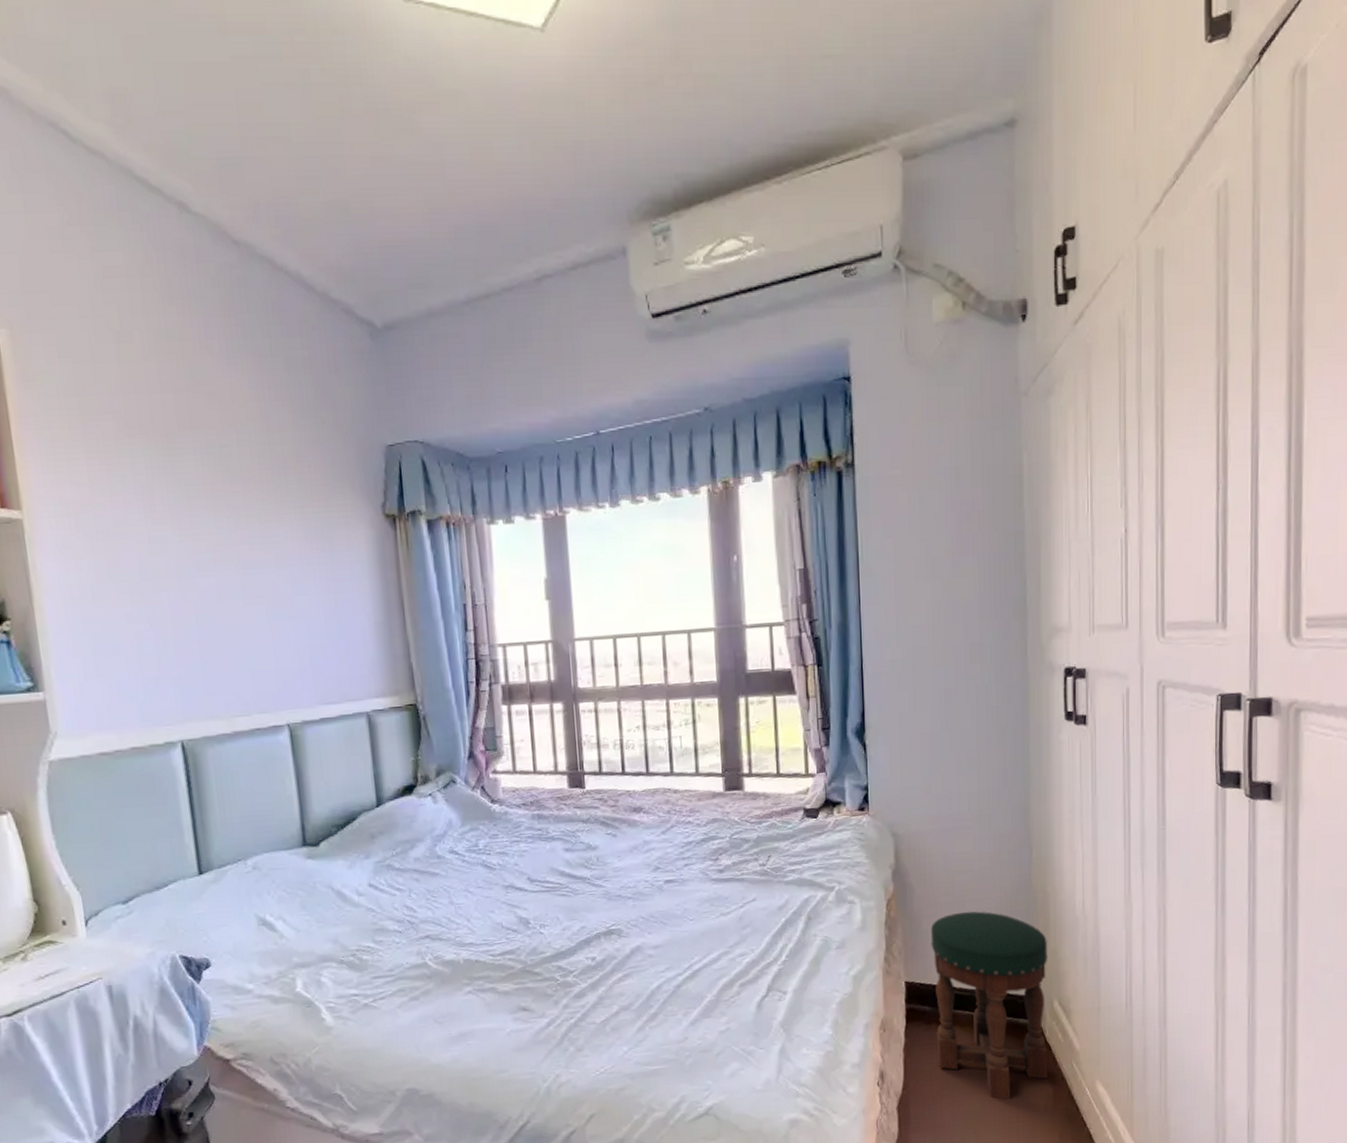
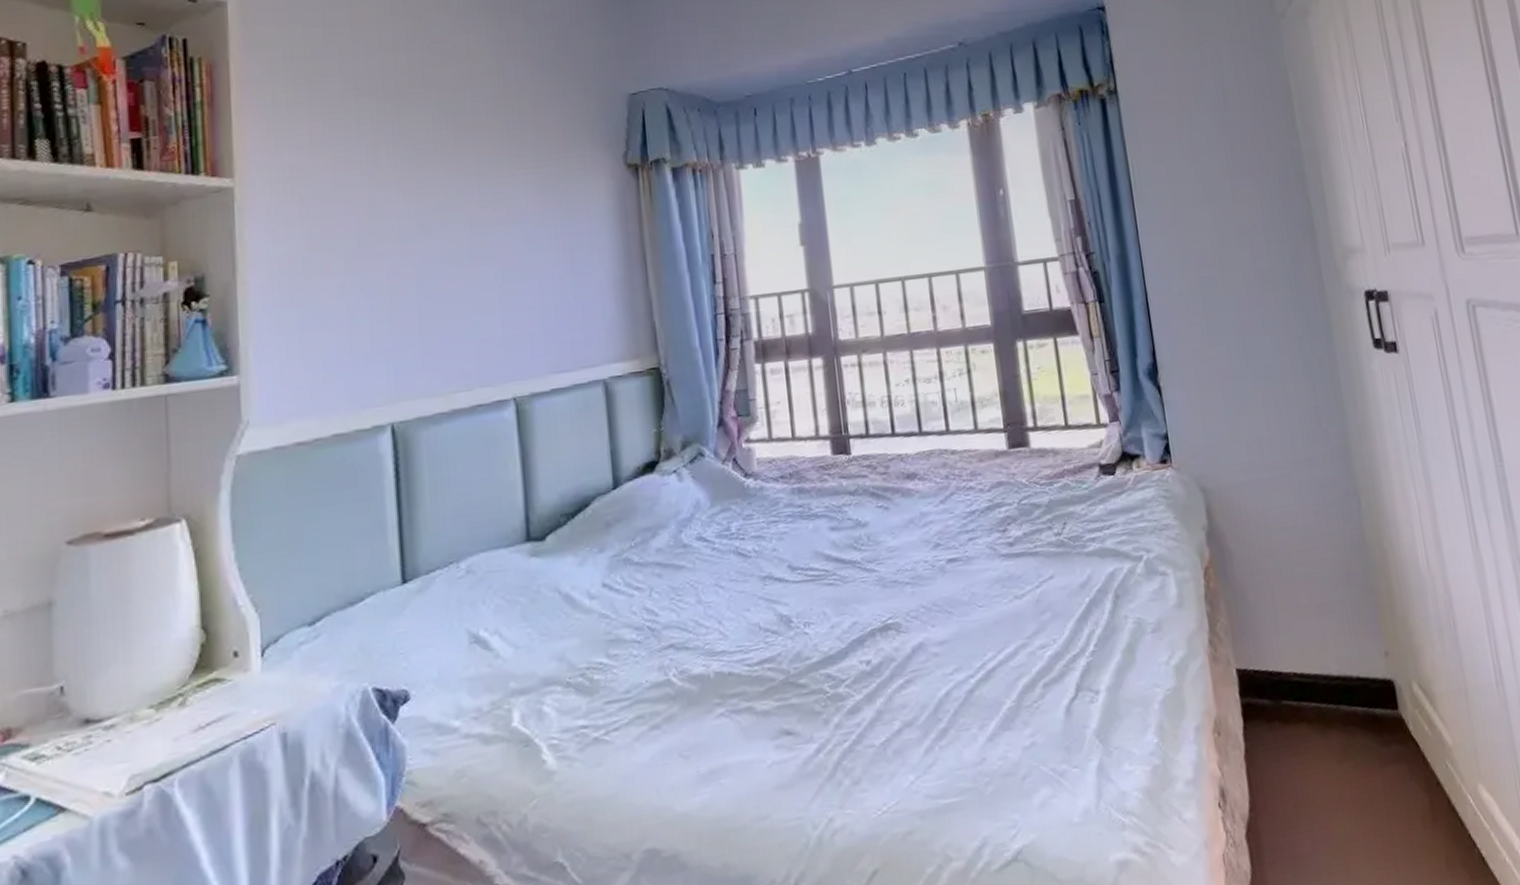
stool: present [930,911,1048,1100] -> none [1258,576,1421,816]

